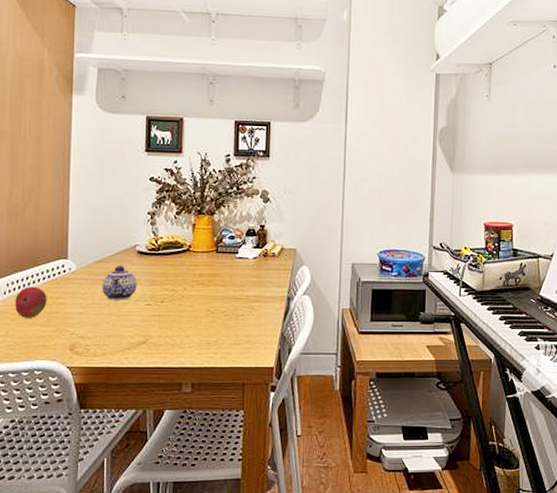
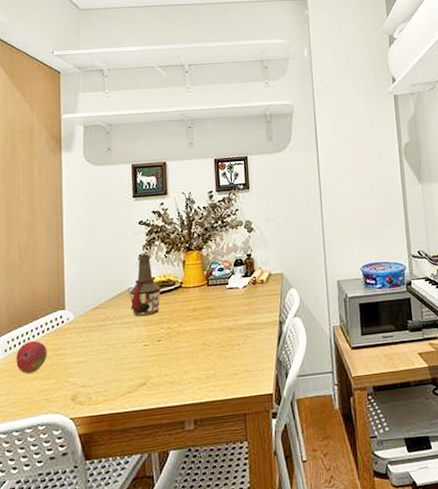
teapot: present [102,266,137,300] -> none [99,310,134,345]
bottle: none [134,212,168,275] -> present [129,254,161,317]

